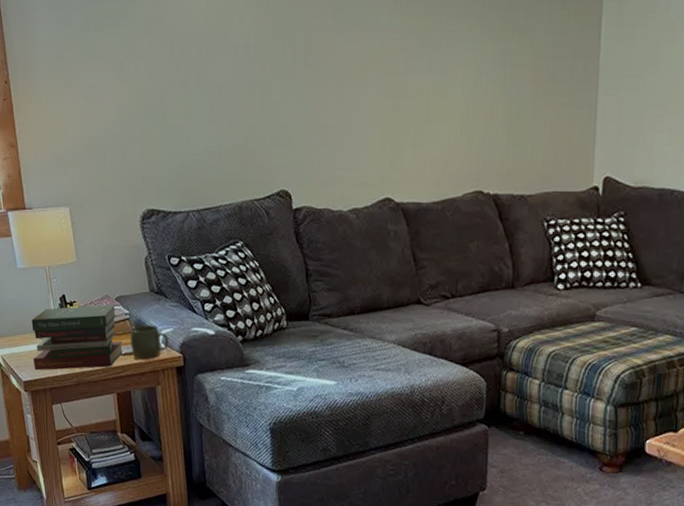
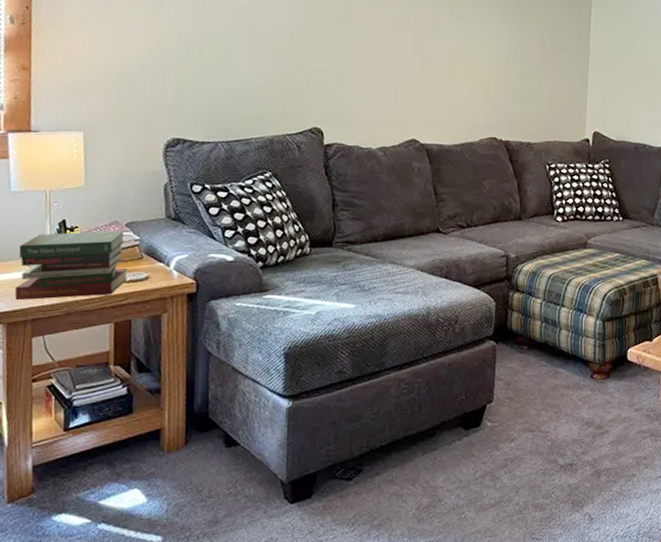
mug: present [130,325,169,361] -> none [136,251,182,288]

